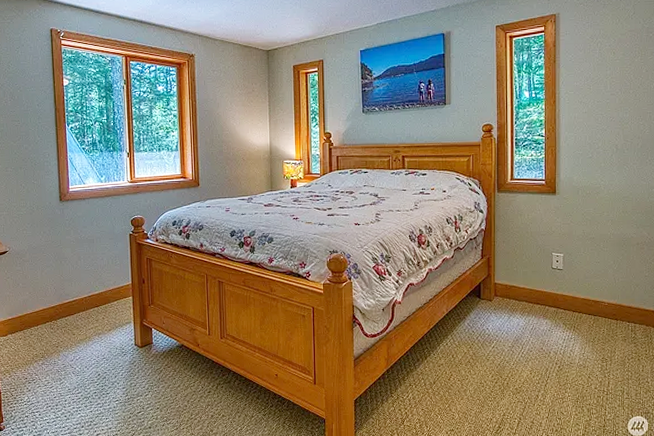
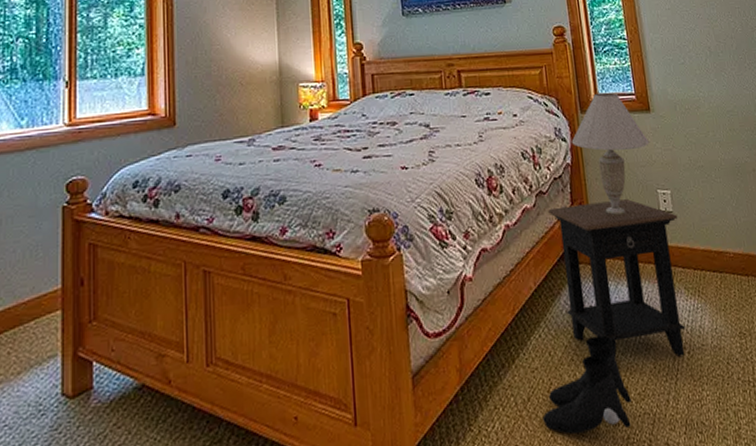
boots: none [443,348,510,409] -> present [542,335,632,435]
side table: none [463,258,567,369] -> present [548,199,686,358]
table lamp: none [487,177,551,269] -> present [571,92,649,216]

